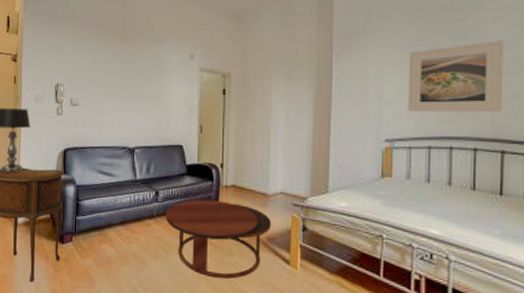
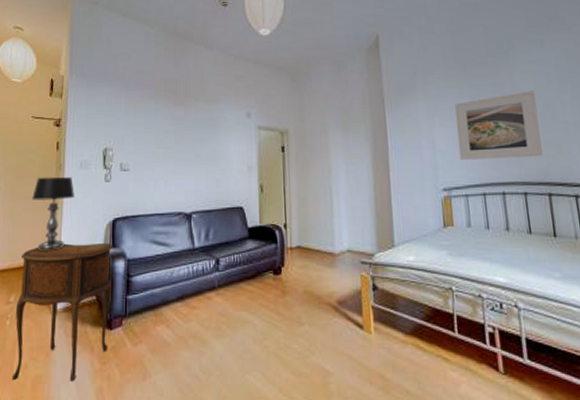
coffee table: present [165,200,272,279] -> none [227,265,341,353]

